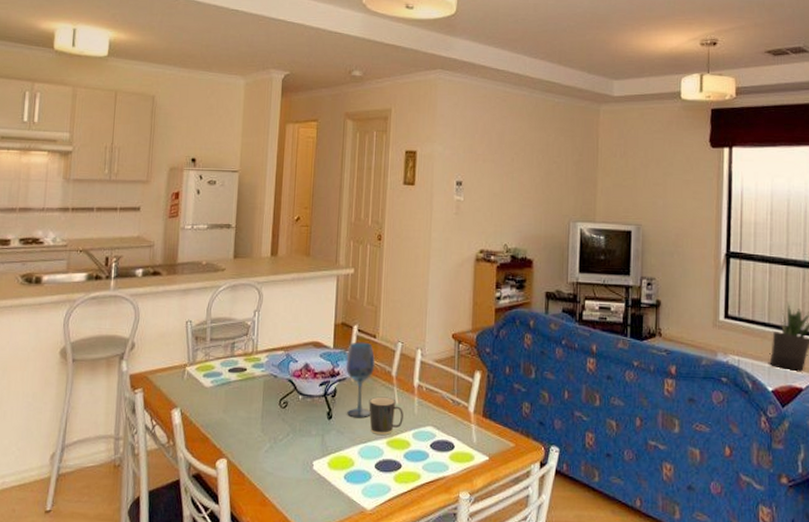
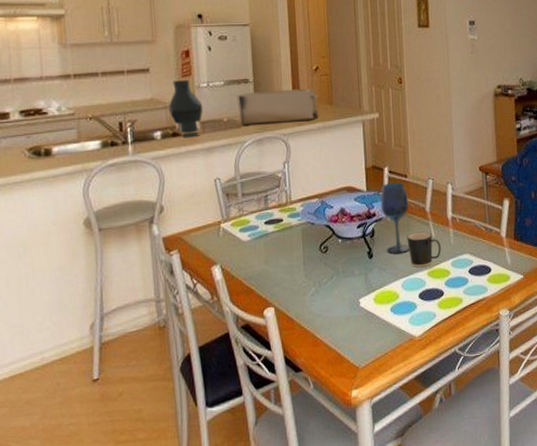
vase: none [152,221,185,278] -> present [168,80,203,138]
toaster: none [217,237,295,272] -> present [237,88,318,127]

